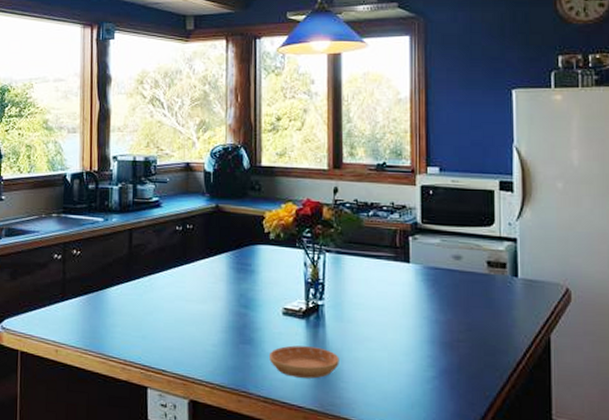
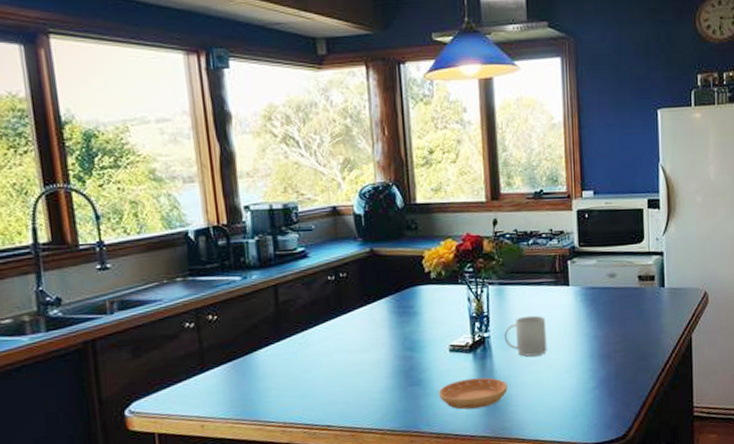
mug: none [338,288,383,333] -> present [504,315,547,357]

